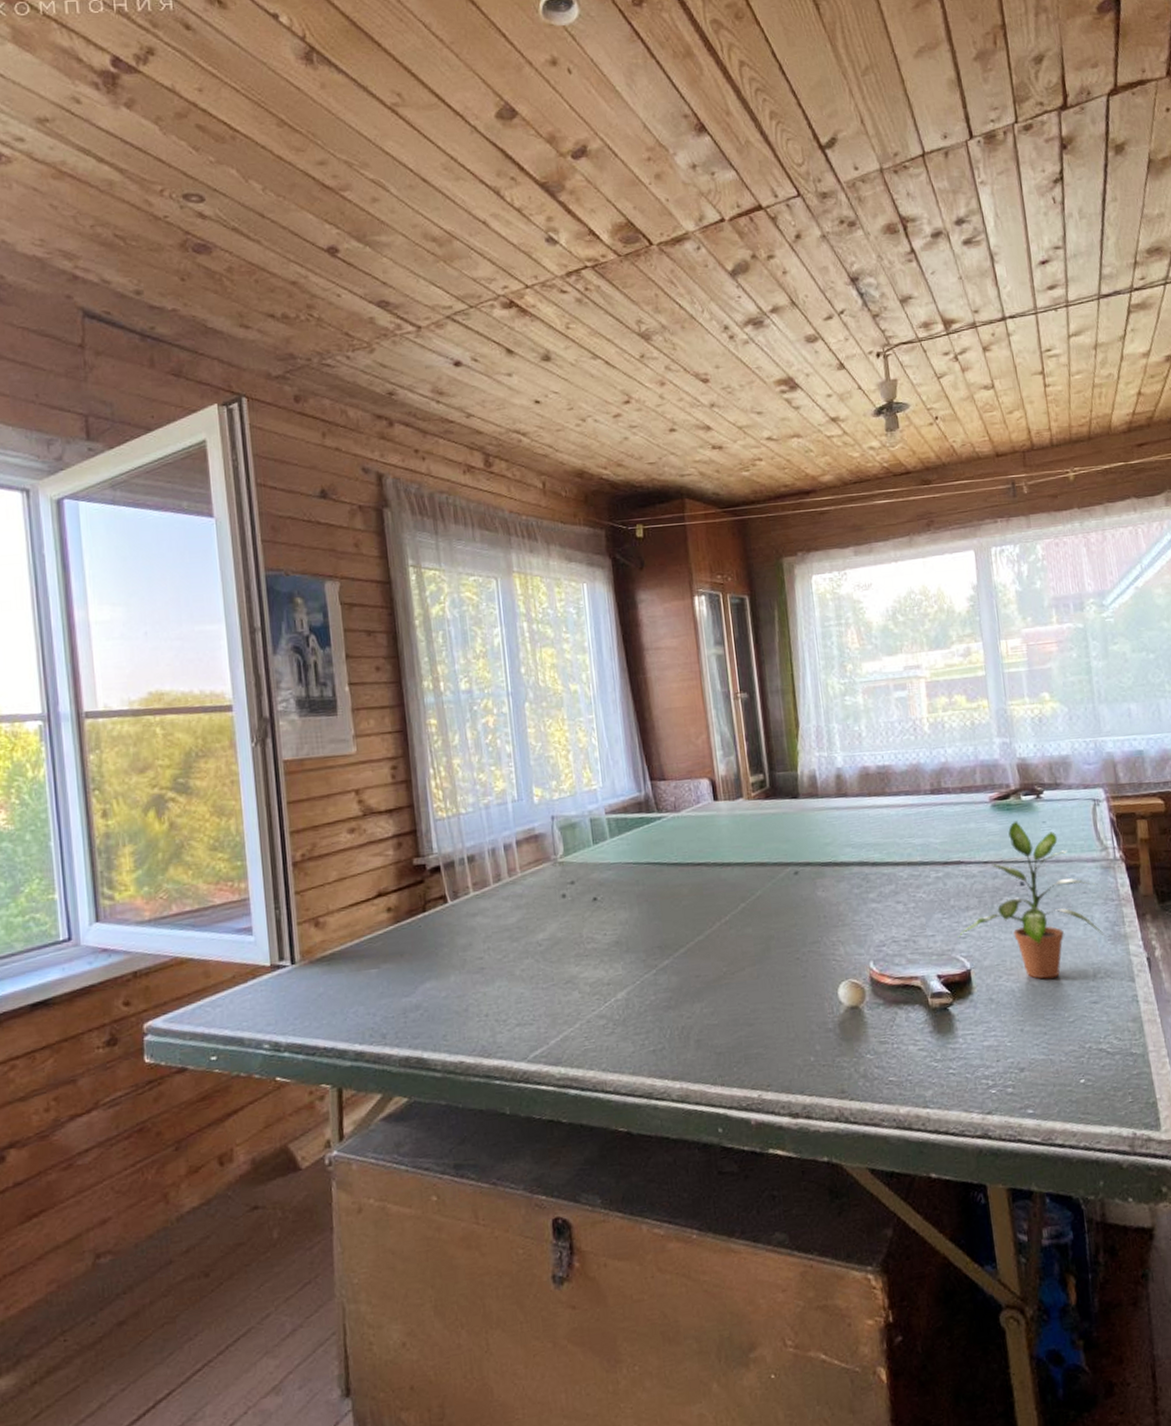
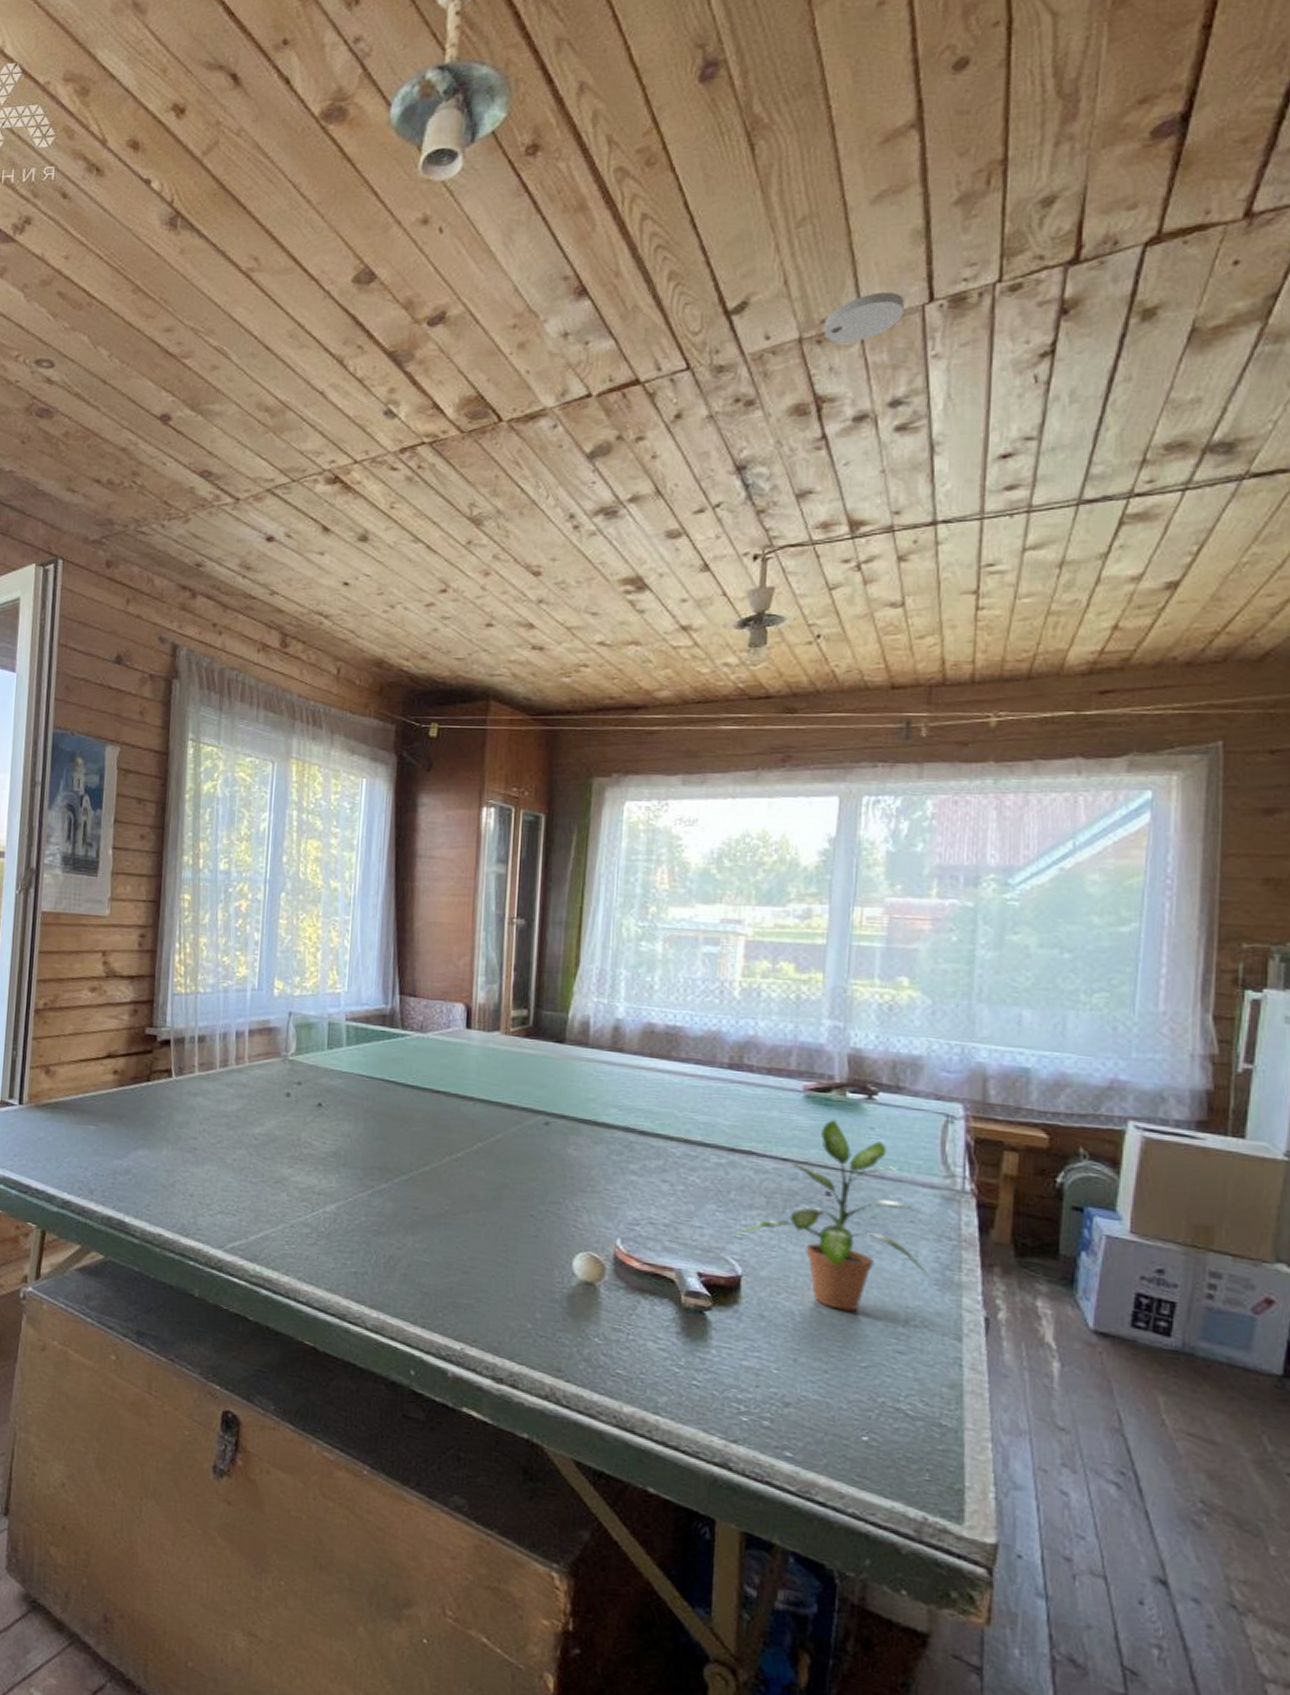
smoke detector: none [897,130,953,173] -> present [823,291,904,343]

